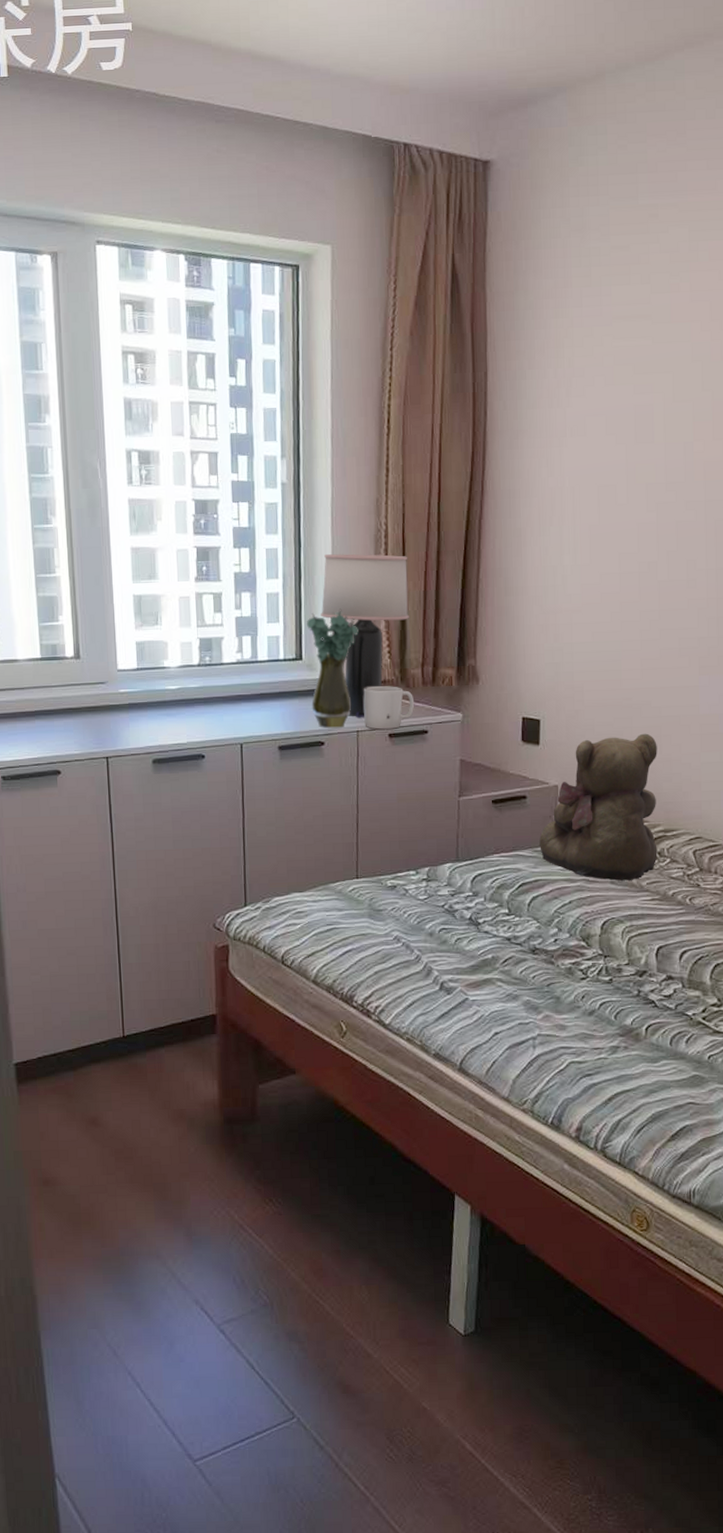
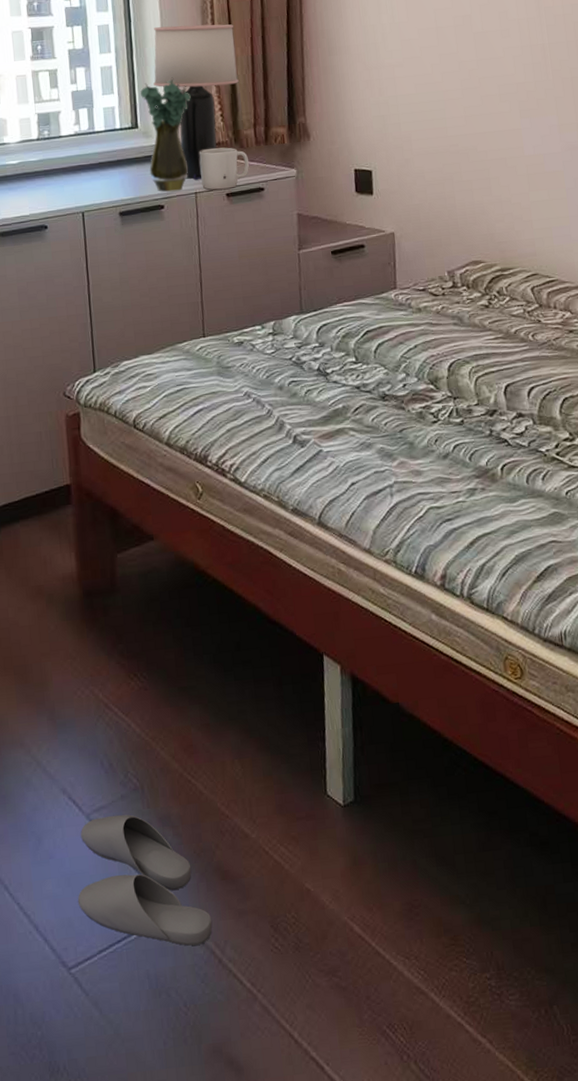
slippers: none [205,1327,332,1449] -> present [77,814,213,946]
teddy bear: present [539,733,658,881] -> none [380,177,497,322]

